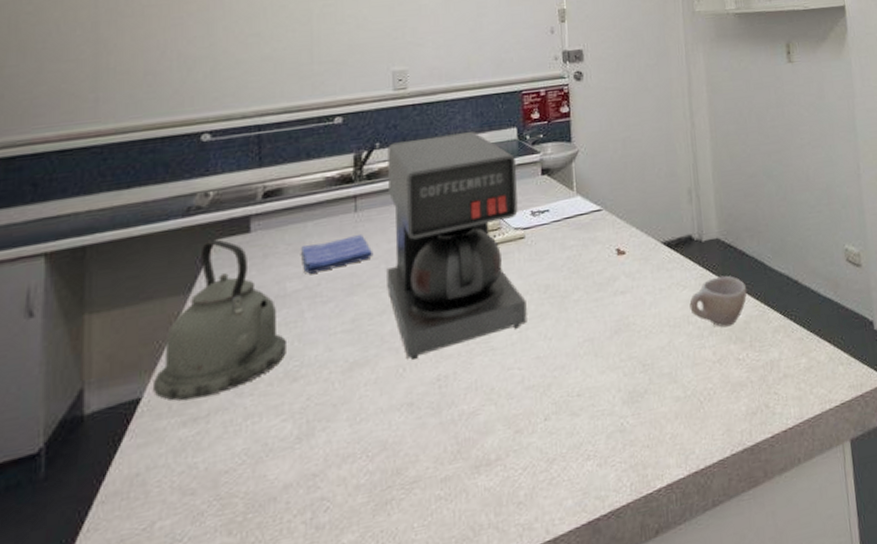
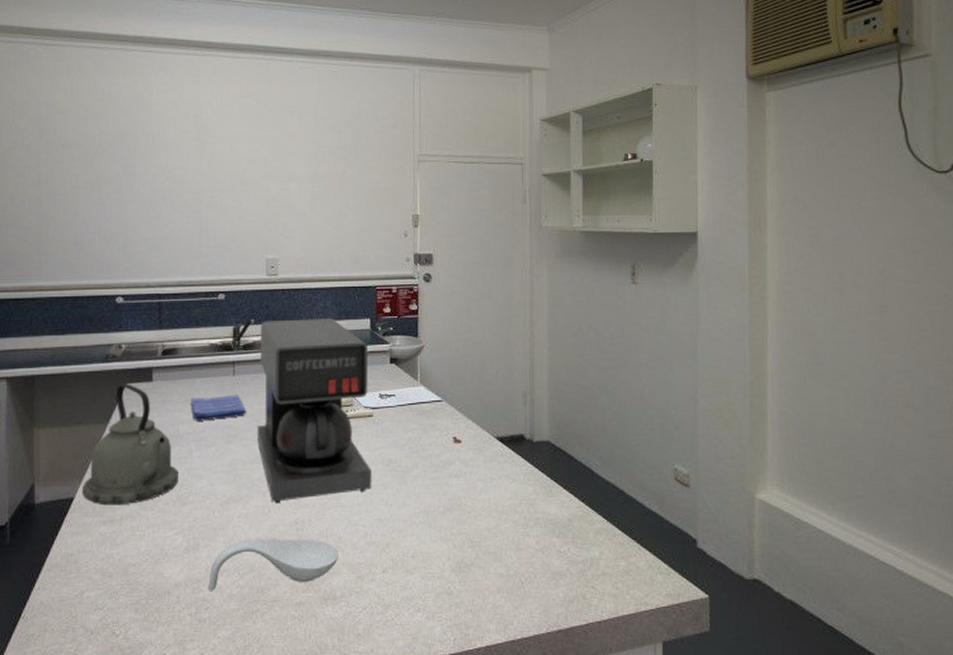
spoon rest: none [328,395,491,487] -> present [209,538,338,591]
cup: present [689,275,747,328] -> none [517,475,573,521]

